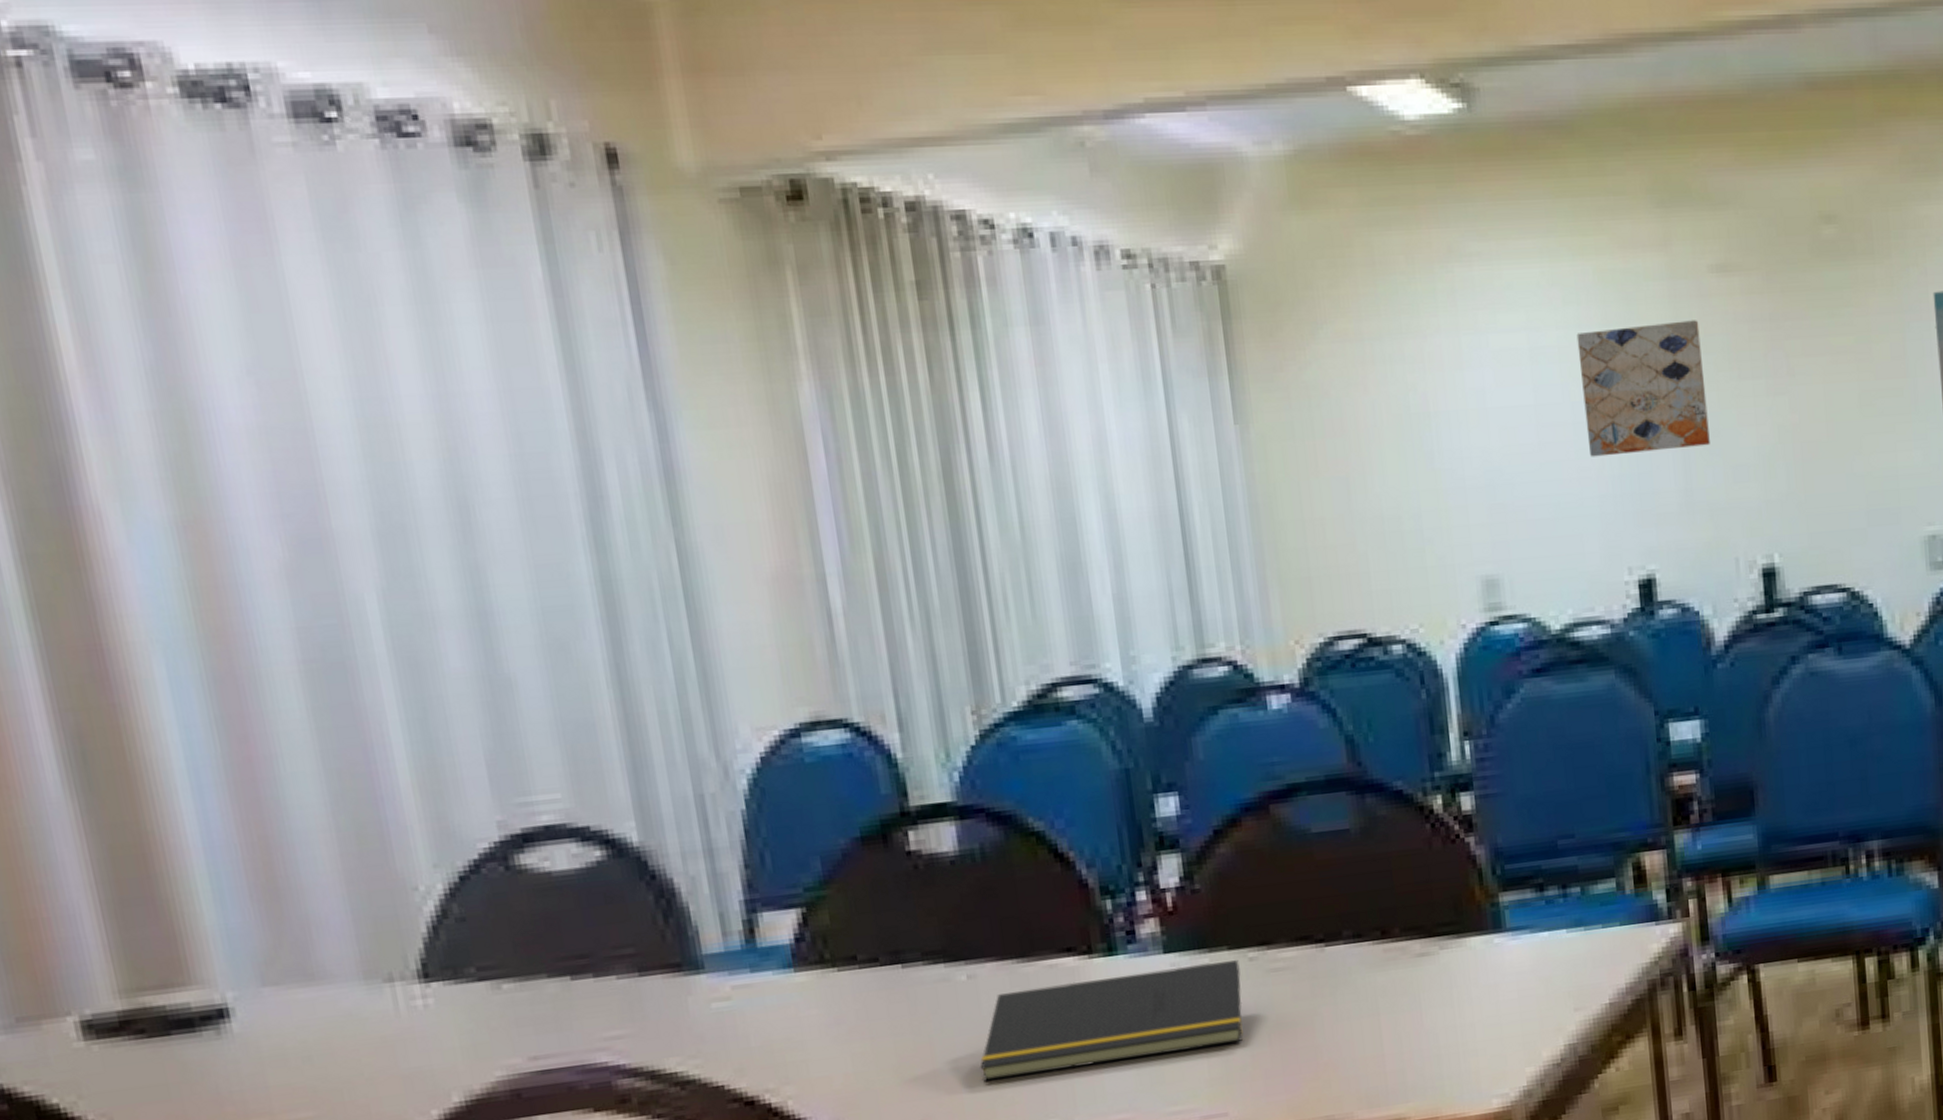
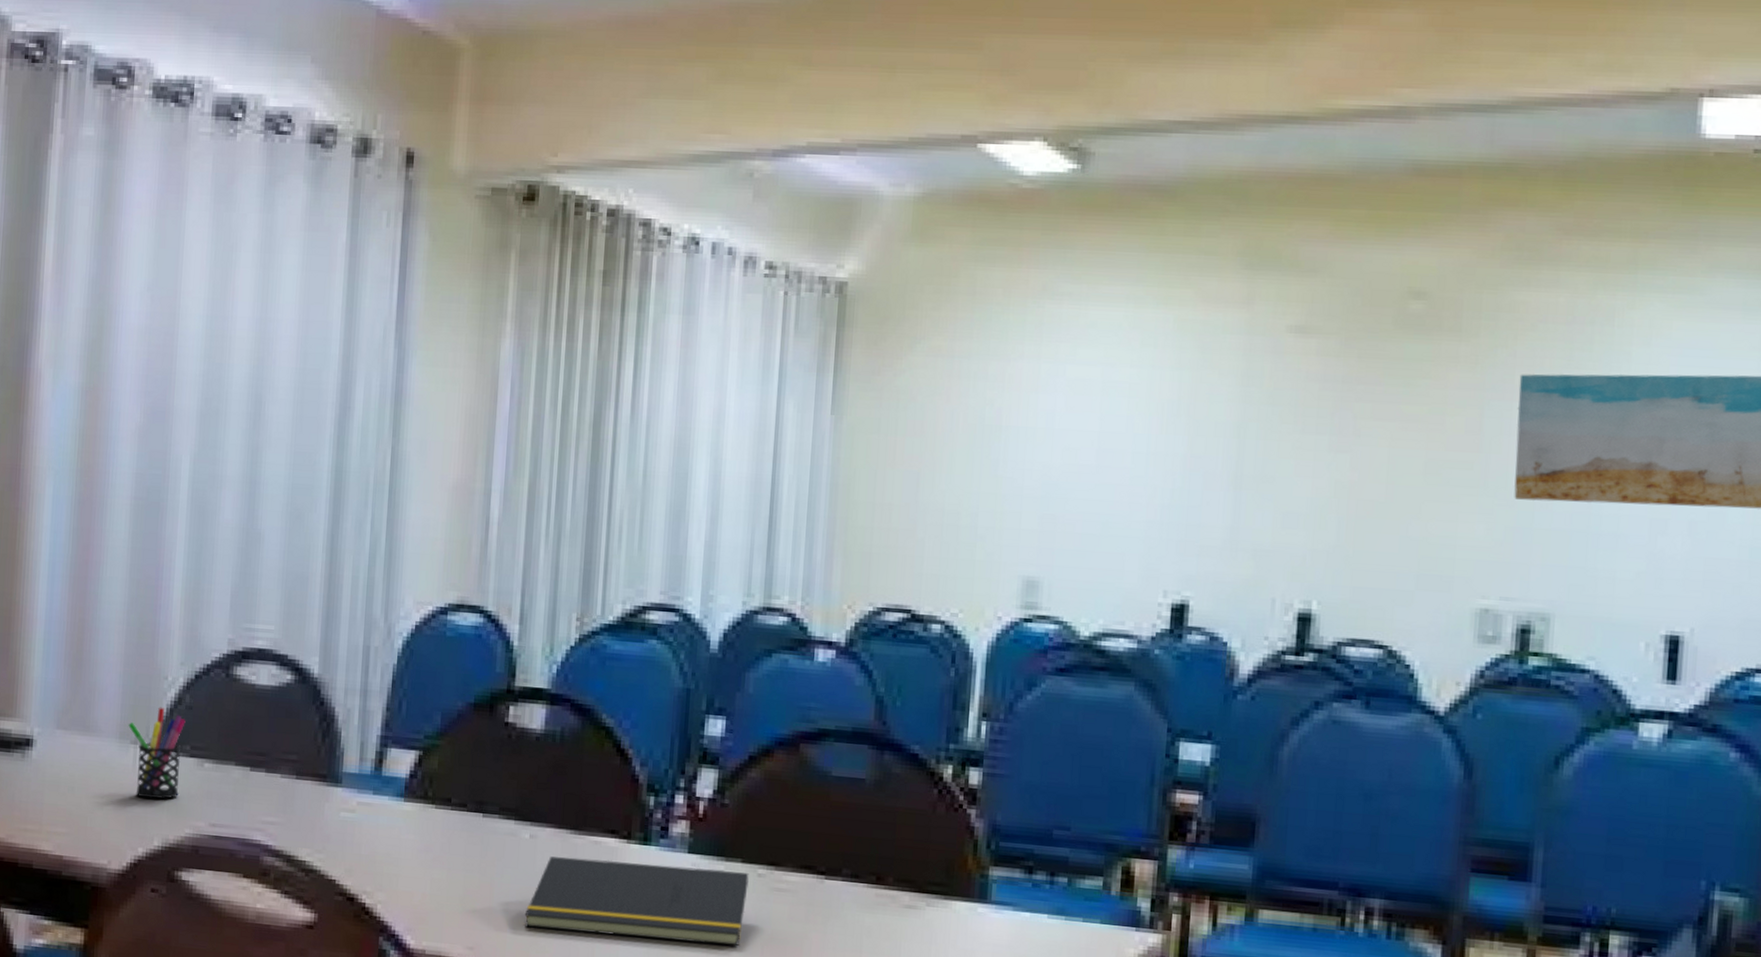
pen holder: none [373,926,474,1048] -> present [128,707,186,799]
wall art: present [1576,320,1710,457] -> none [1144,372,1270,490]

